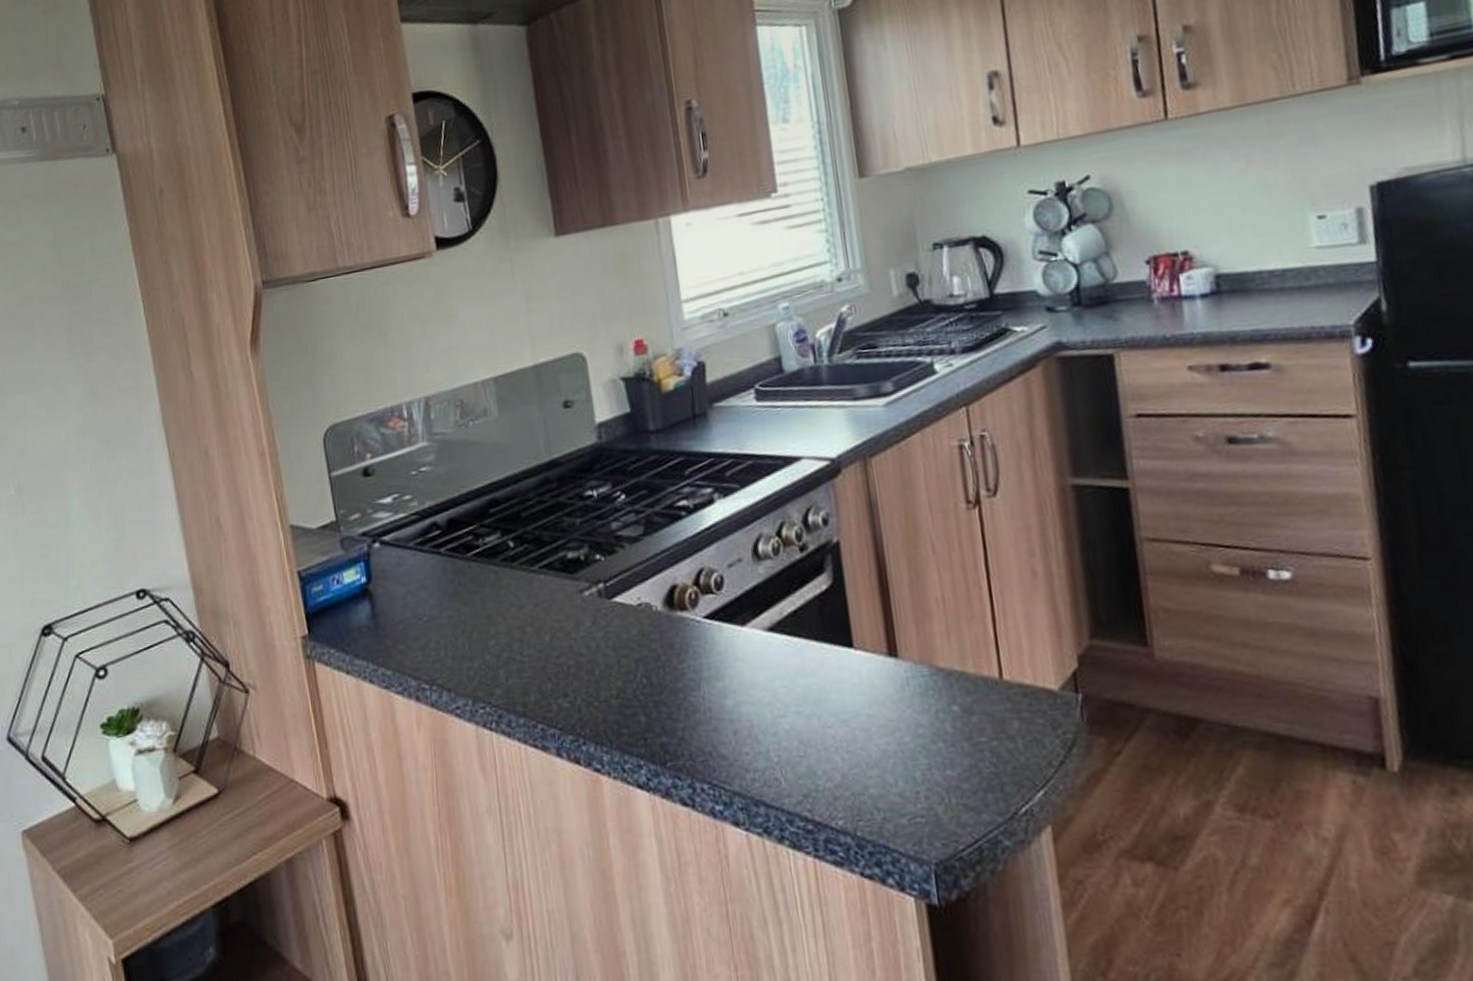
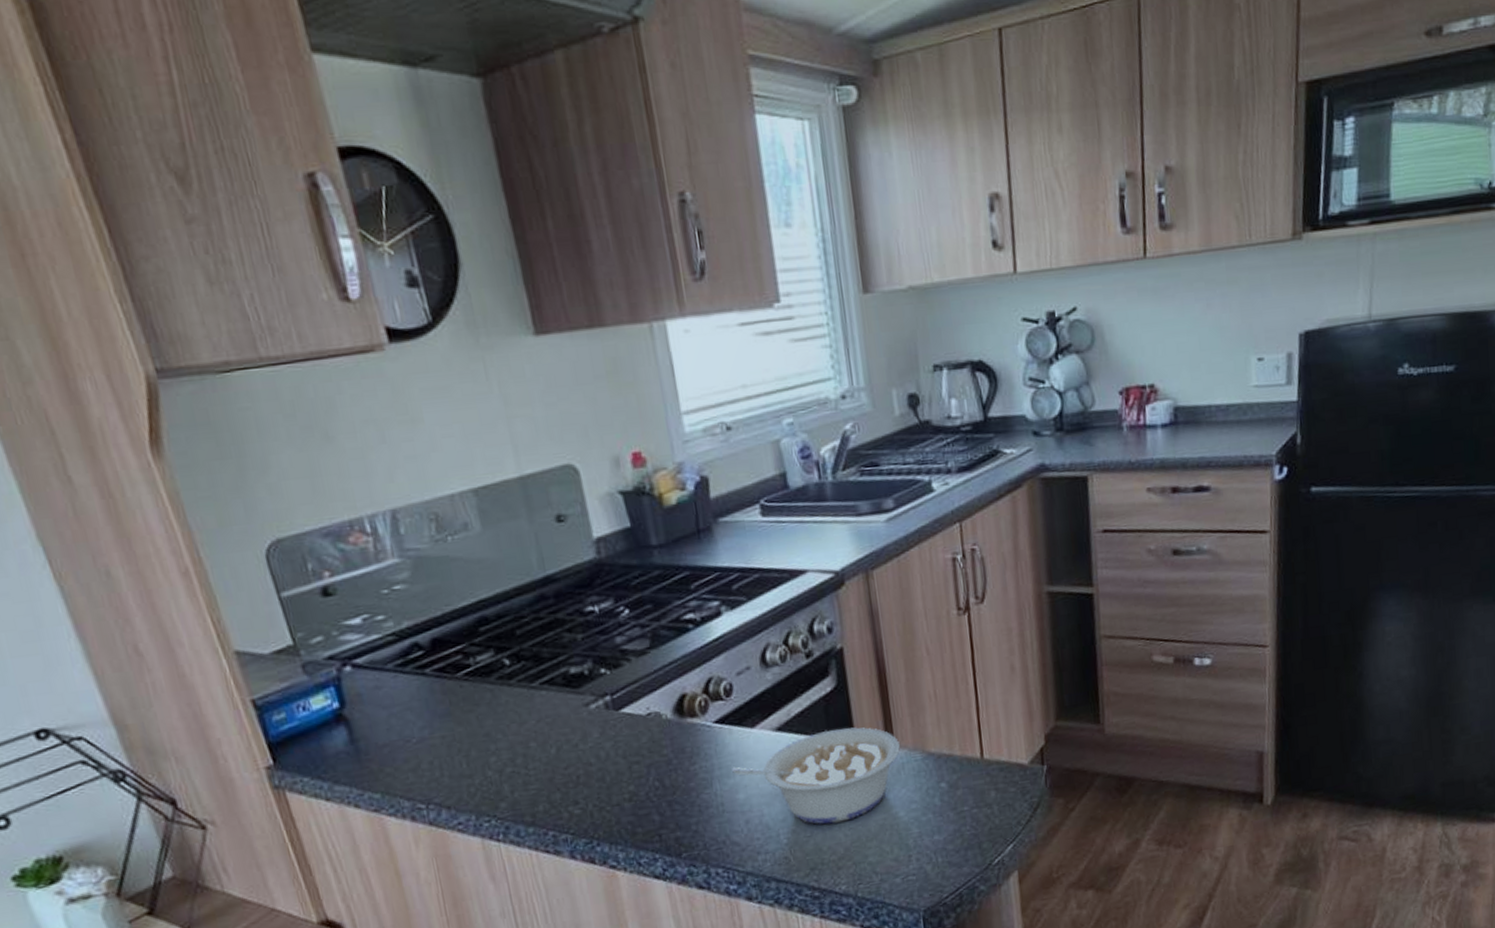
legume: none [721,632,904,744] -> present [732,727,900,825]

